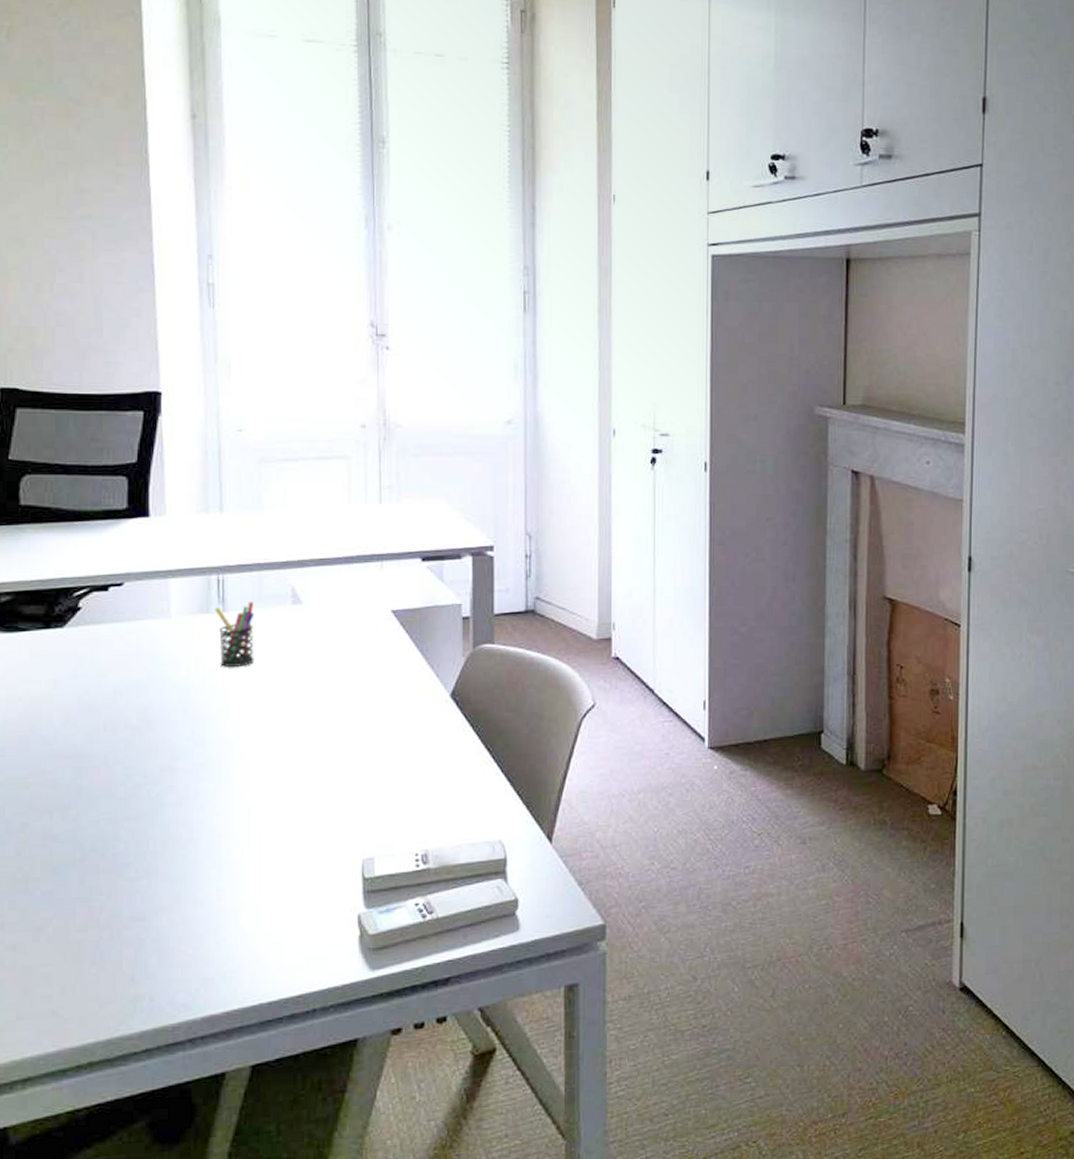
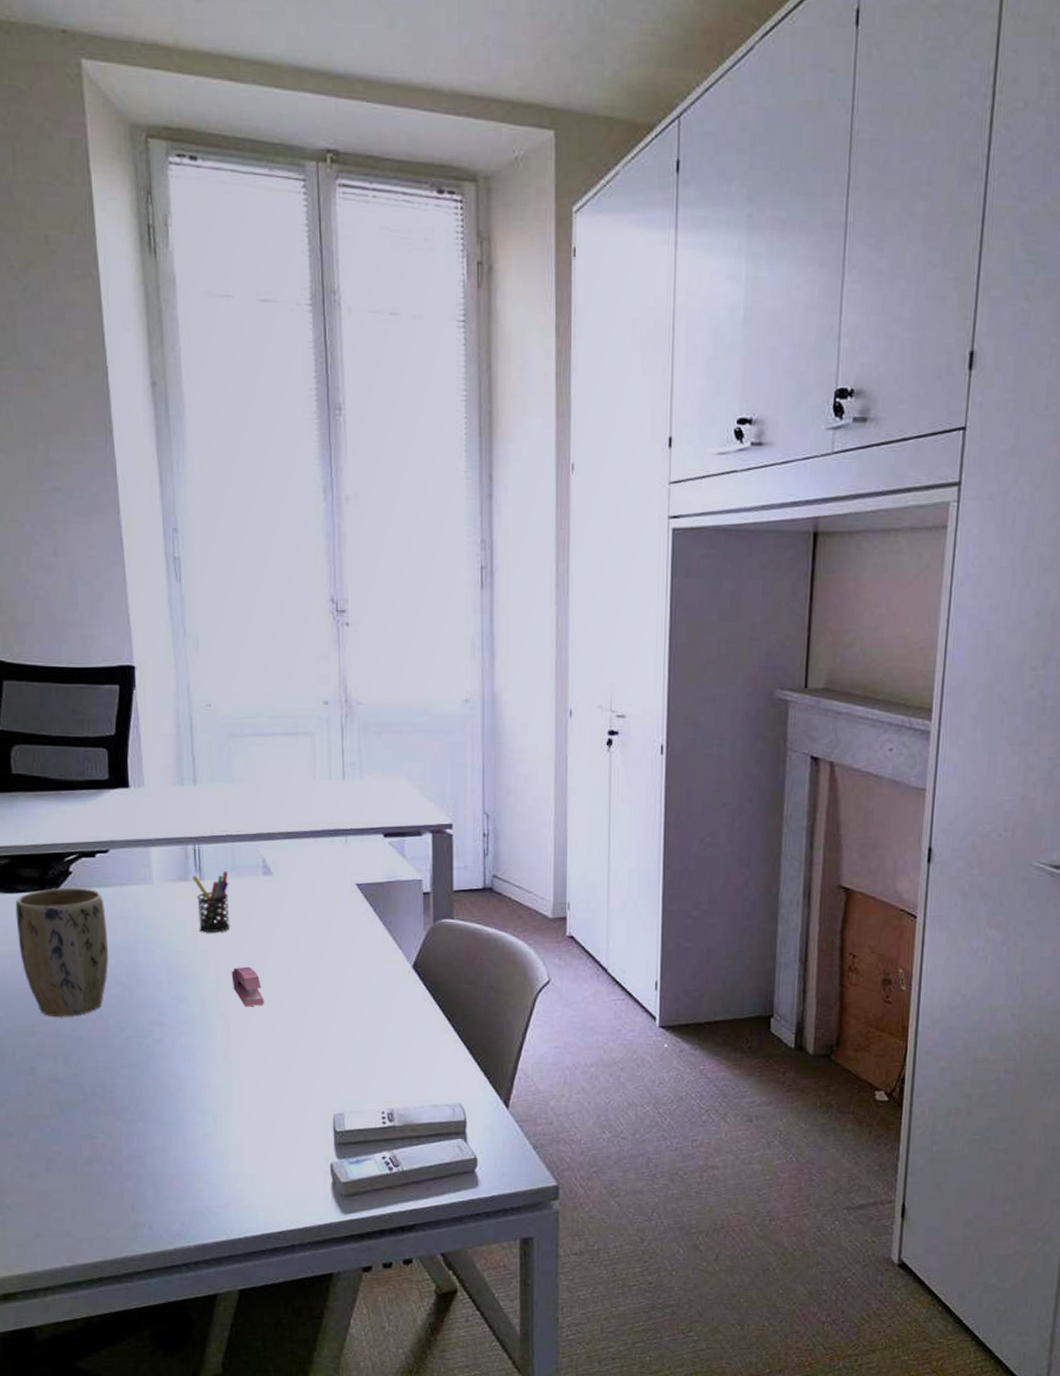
plant pot: none [15,624,119,766] -> present [15,887,109,1017]
stapler: none [254,702,289,746] -> present [231,966,264,1007]

